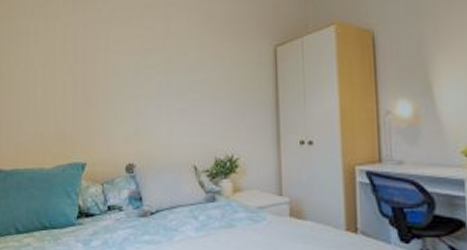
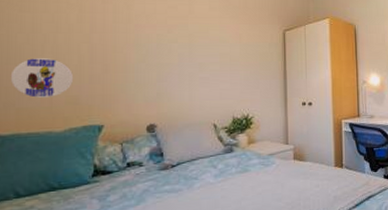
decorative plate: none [10,91,60,133] -> present [10,57,74,98]

